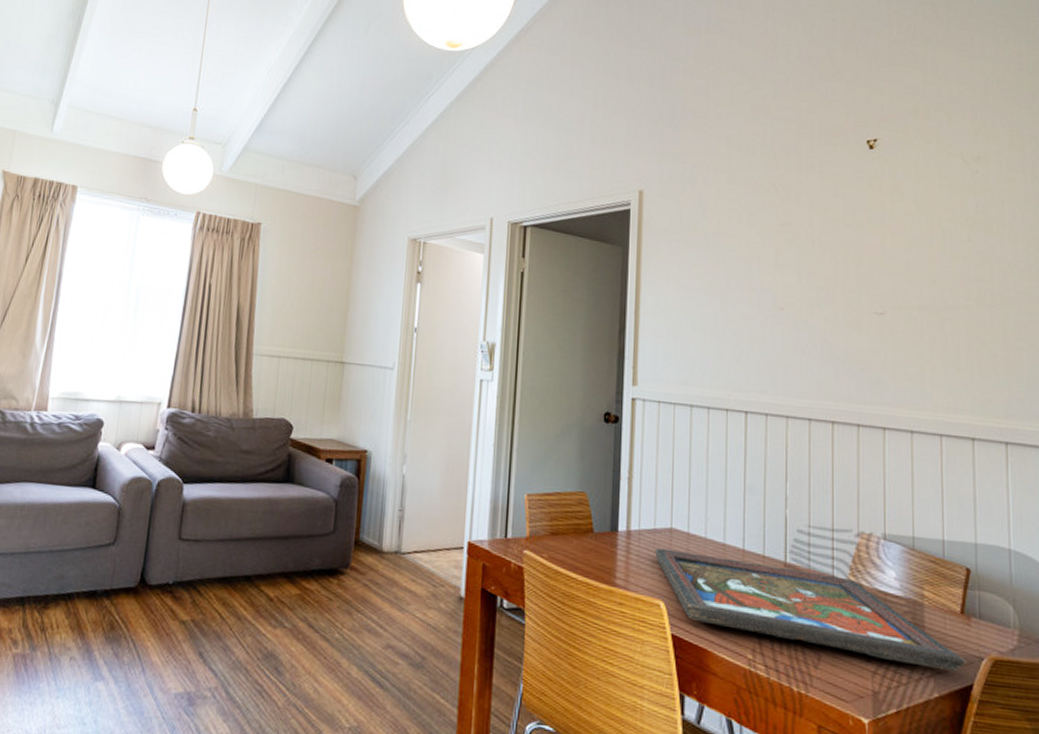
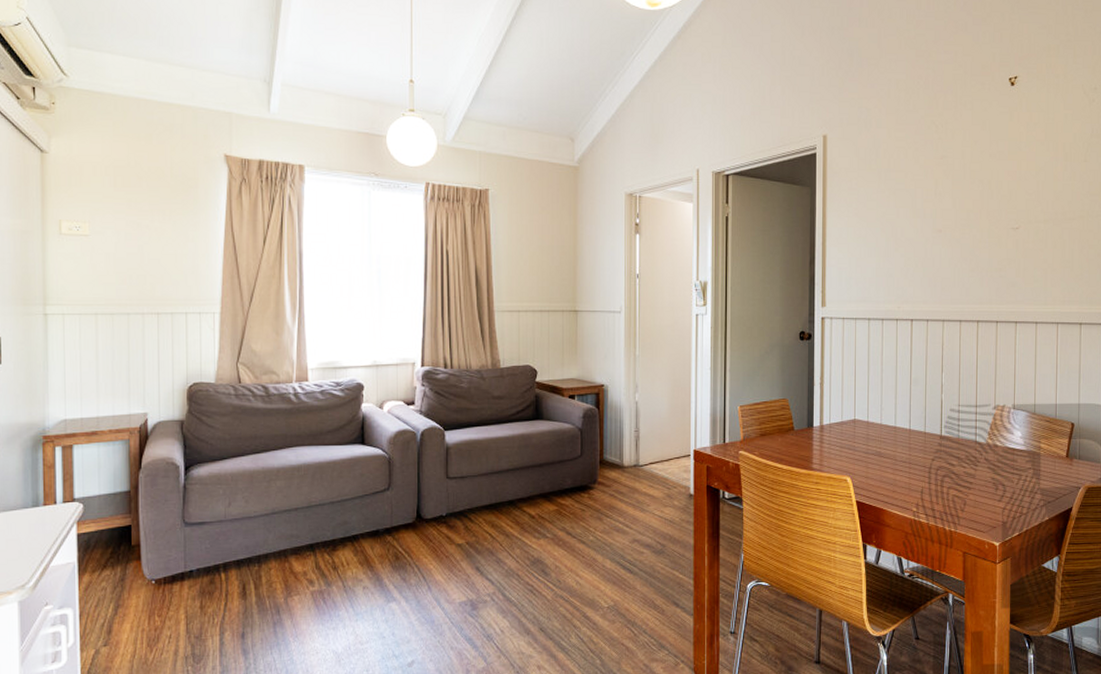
framed painting: present [655,548,966,672] -> none [842,436,1068,500]

